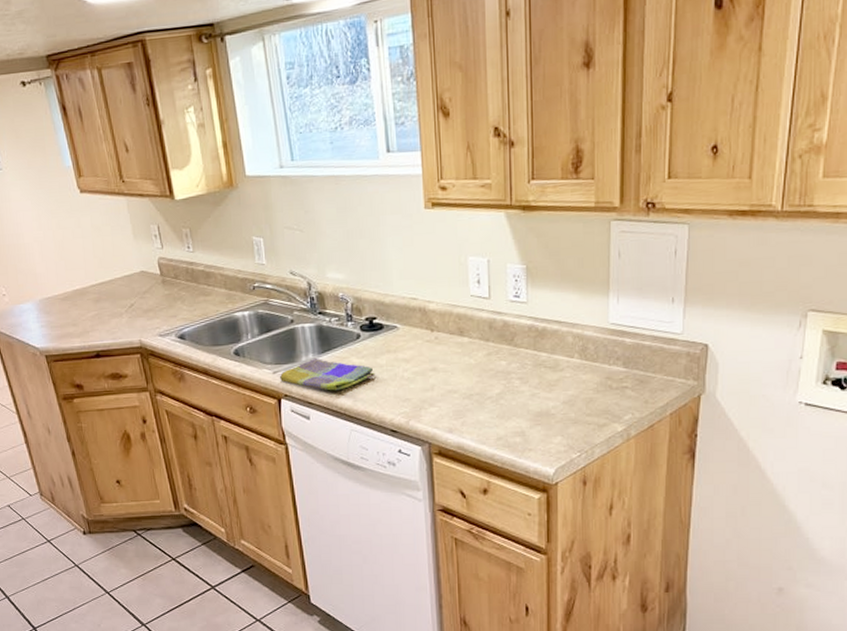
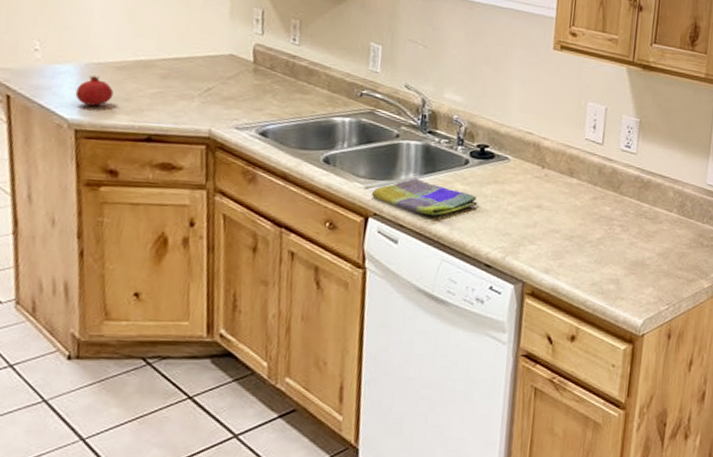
fruit: none [38,308,65,335] -> present [75,74,114,107]

